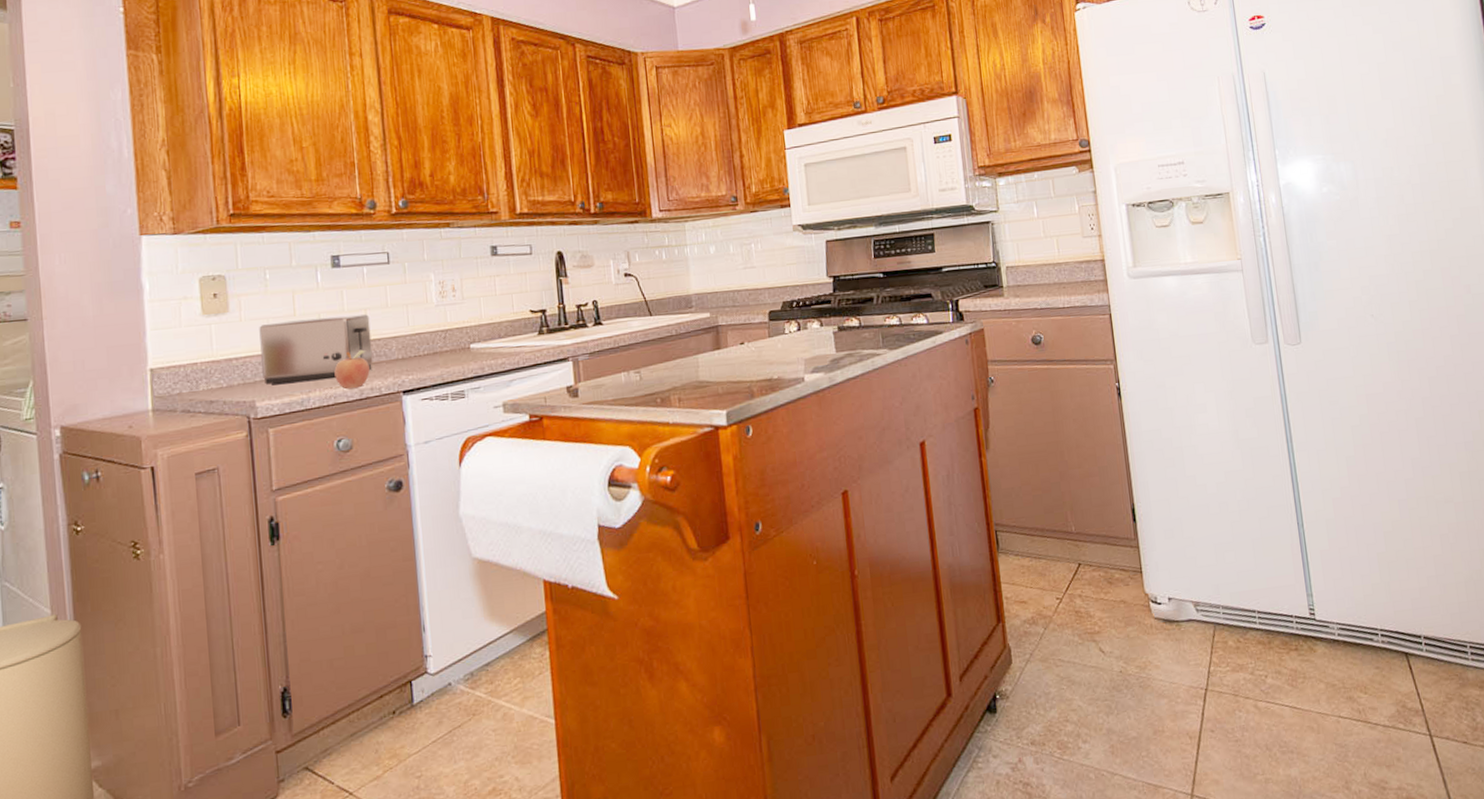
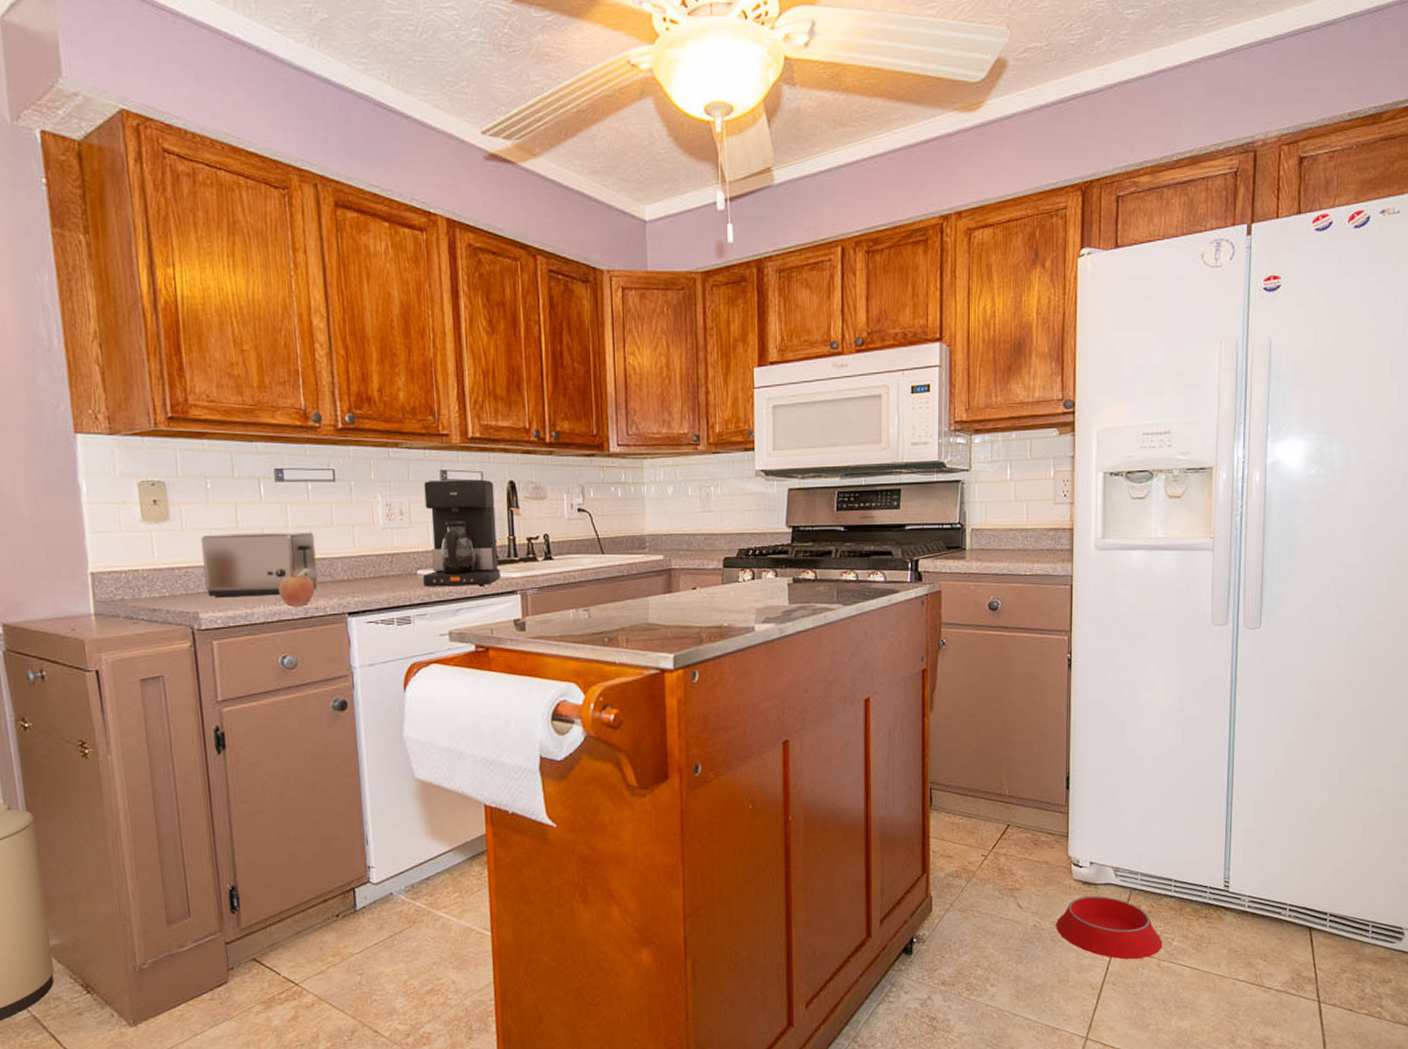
coffee maker: none [475,252,552,360] -> present [423,479,501,587]
pet bowl: none [1142,633,1257,703] -> present [1056,896,1163,960]

